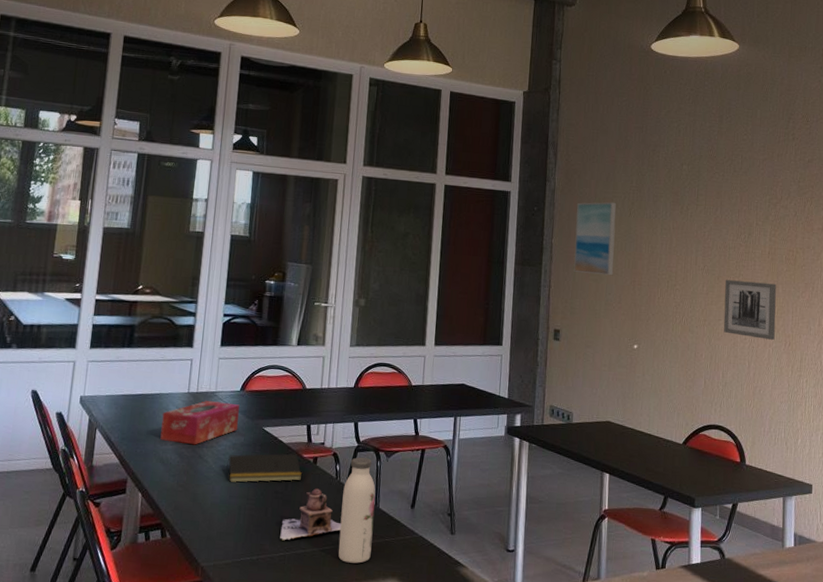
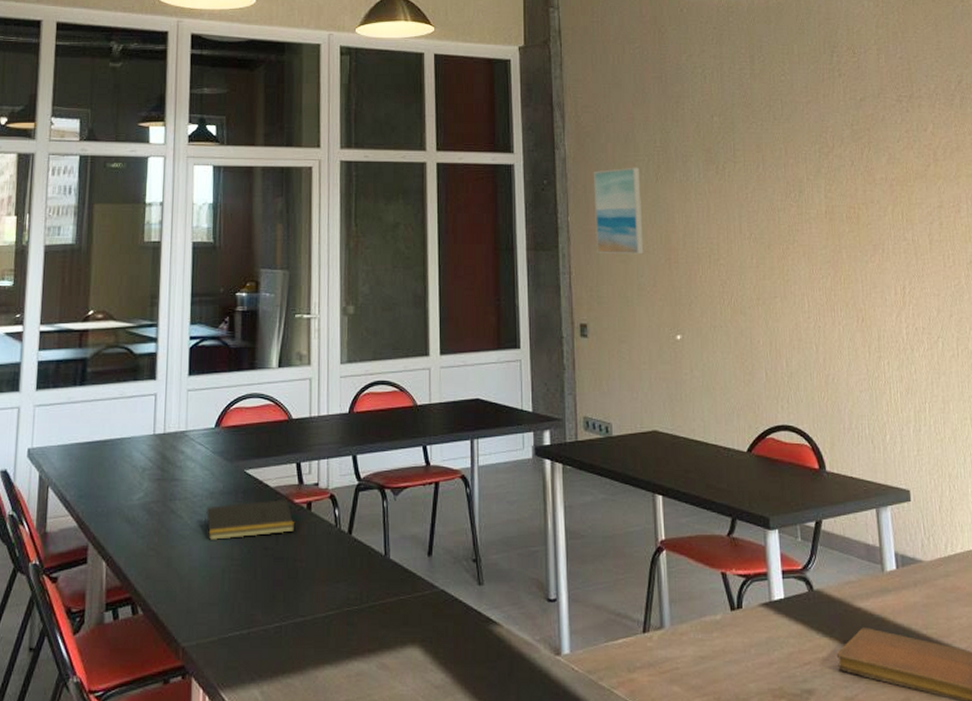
tissue box: present [160,401,240,445] -> none [124,443,215,498]
teapot: present [280,487,341,541] -> none [273,539,346,608]
water bottle: present [338,457,376,564] -> none [344,498,385,630]
wall art: present [723,280,776,340] -> none [777,248,844,316]

